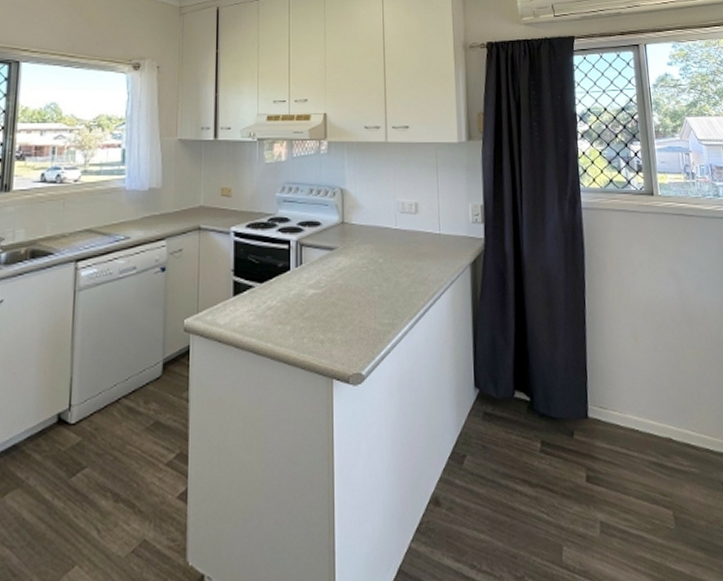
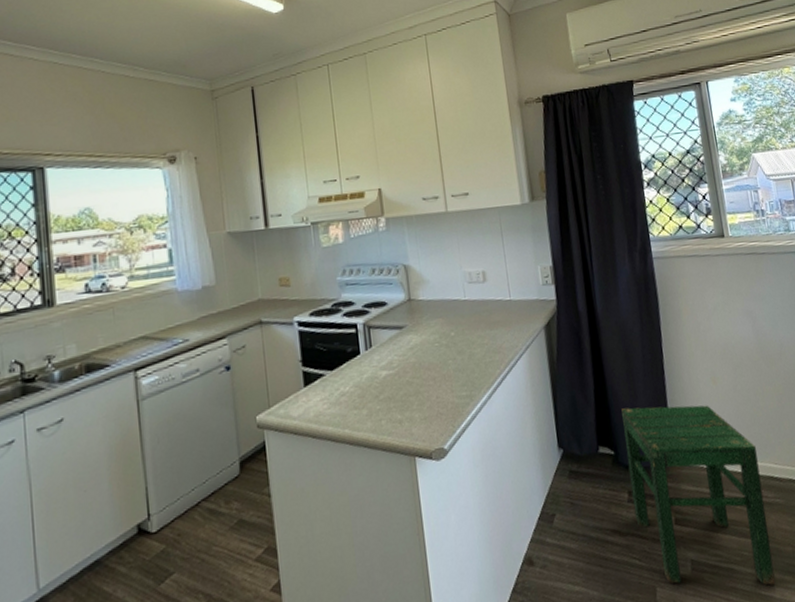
stool: none [540,355,687,560] -> present [621,405,776,585]

